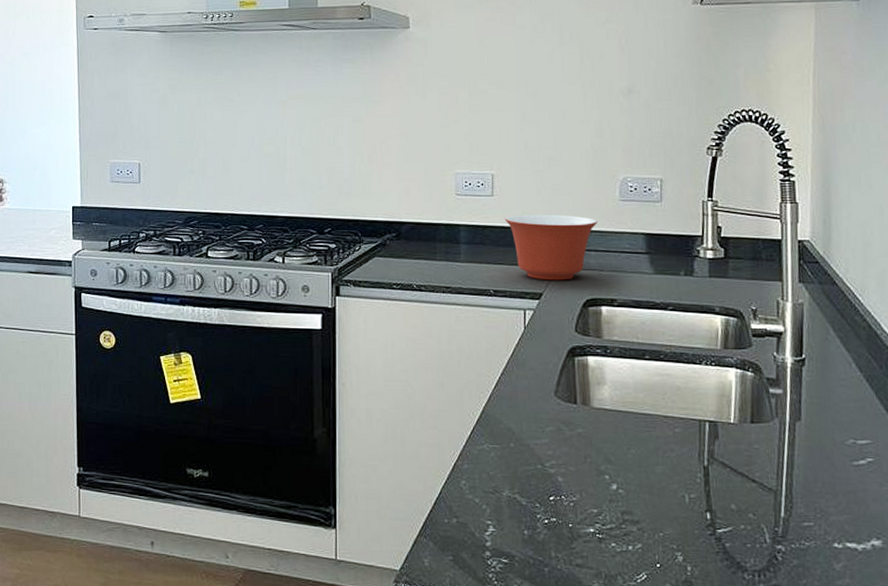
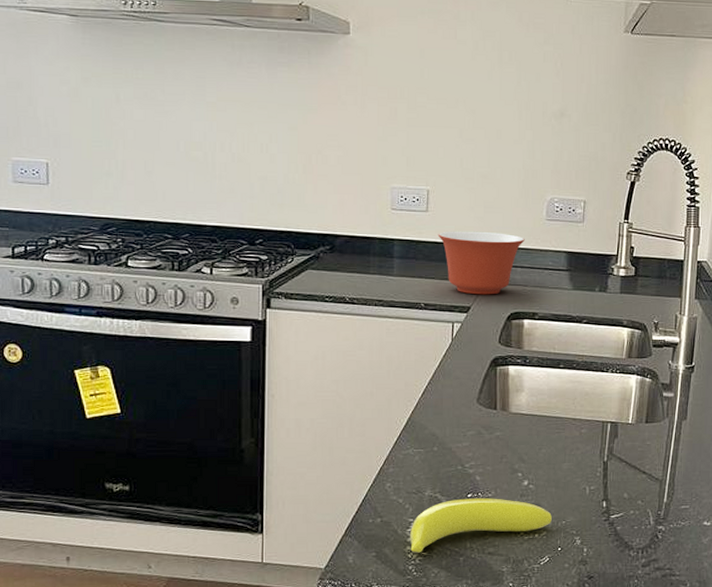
banana: none [488,501,647,560] -> present [409,498,552,553]

